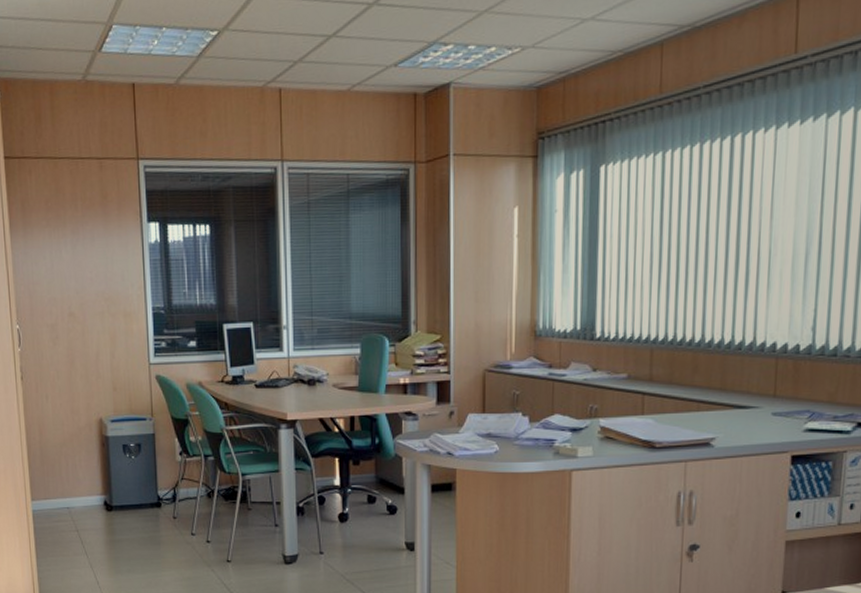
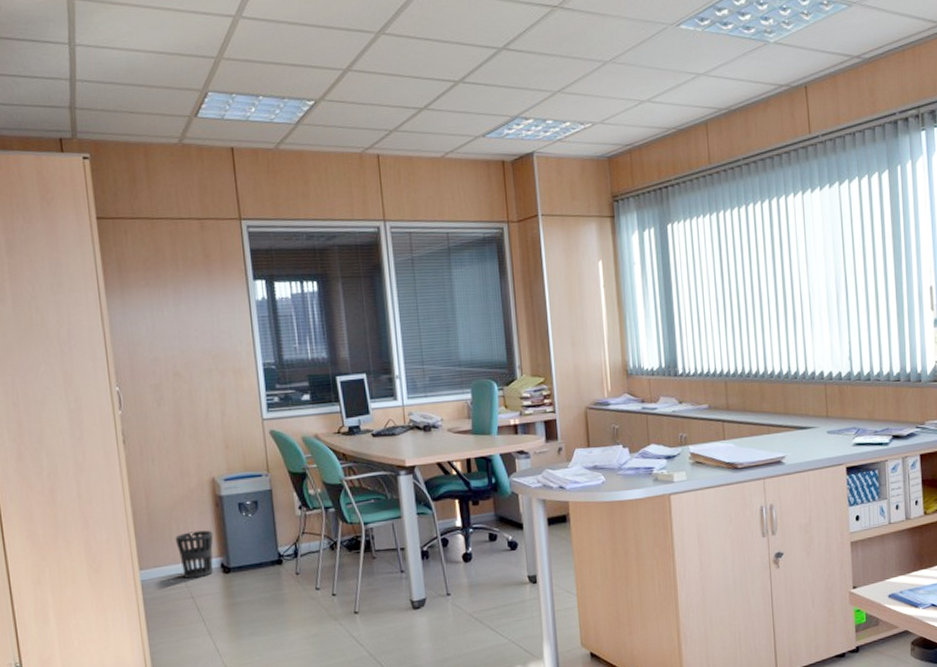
wastebasket: none [64,468,98,514] -> present [175,530,214,579]

